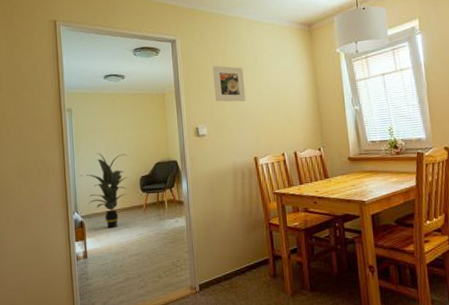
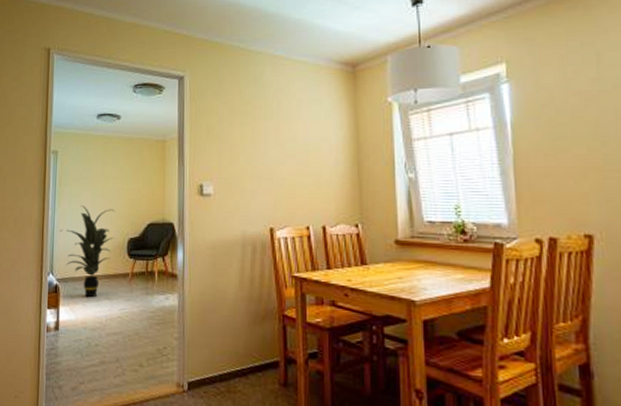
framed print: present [212,65,246,102] -> none [226,110,265,156]

